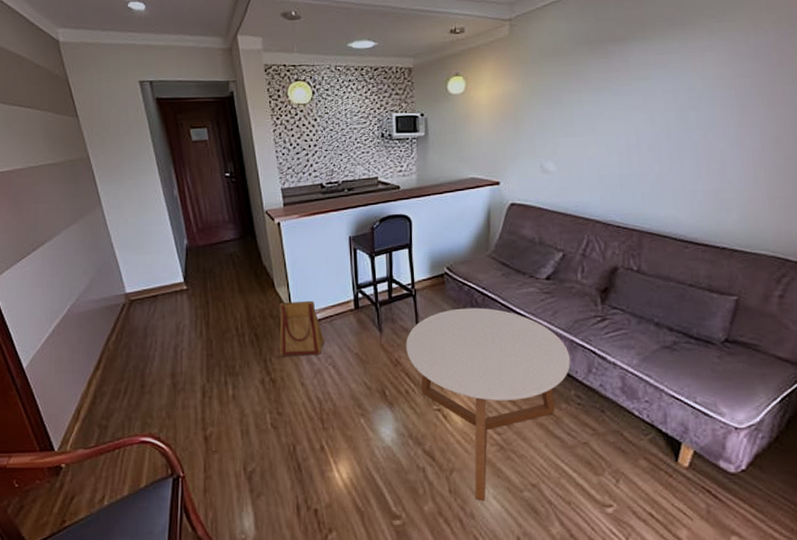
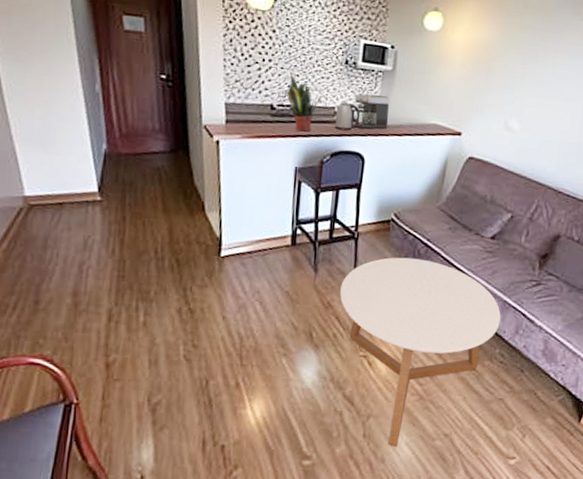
shopping bag: present [279,300,324,357] -> none [202,229,254,289]
potted plant: none [334,154,365,204] -> present [287,74,322,132]
kettle: none [378,171,402,197] -> present [334,102,361,131]
coffee maker: none [394,159,429,194] -> present [352,94,389,130]

